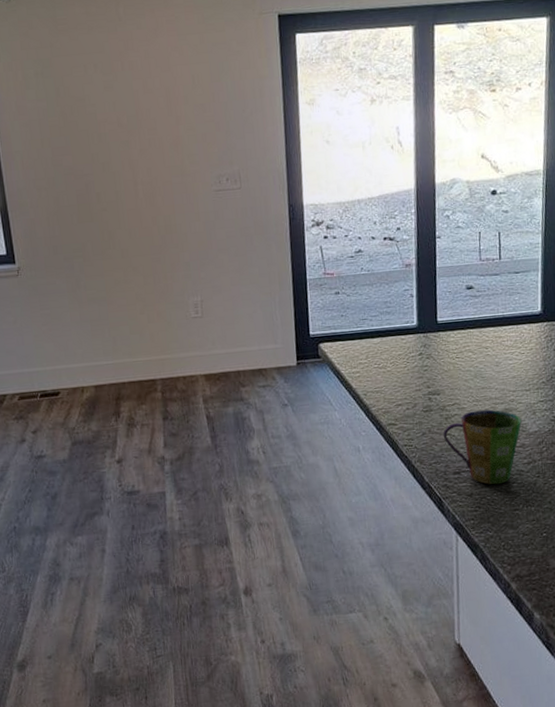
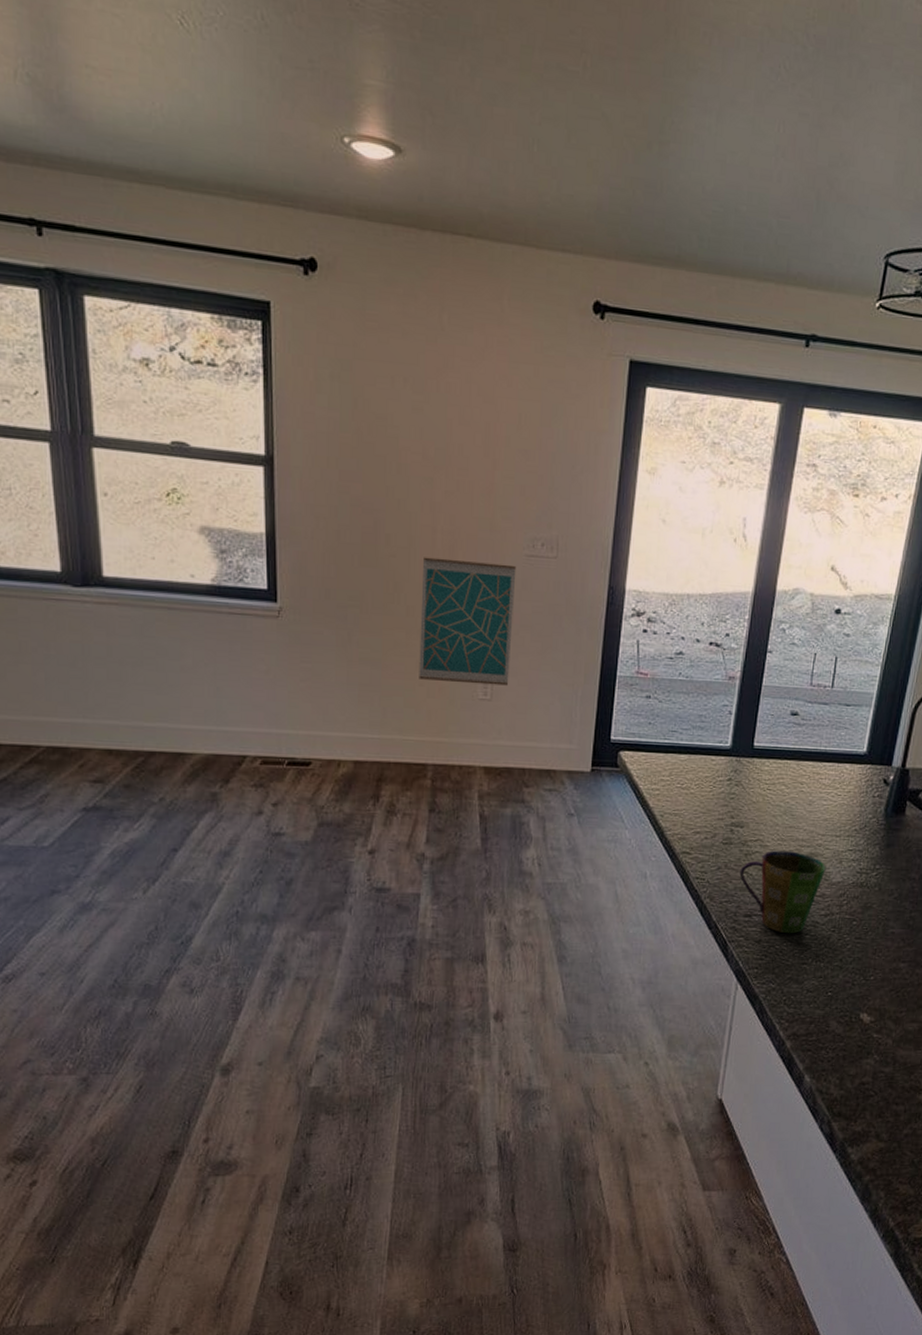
wall art: none [130,200,216,309] -> present [419,557,517,686]

